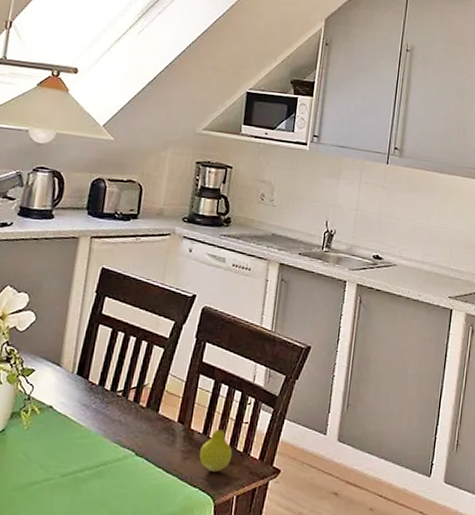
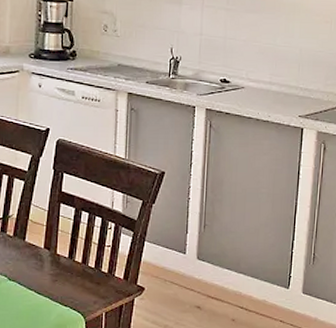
fruit: present [199,418,233,472] -> none [67,242,98,292]

